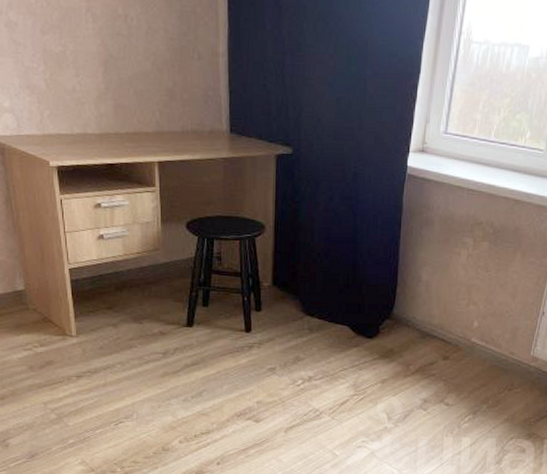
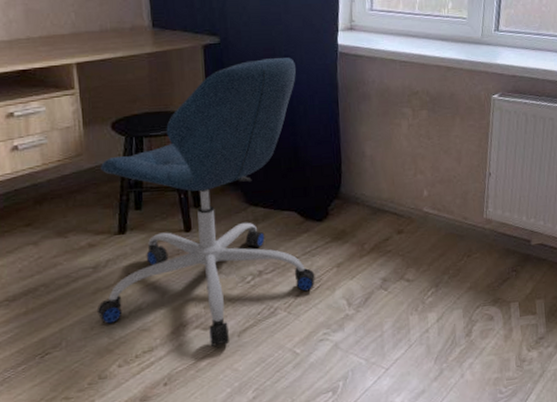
office chair: none [164,174,363,438] -> present [96,58,315,347]

